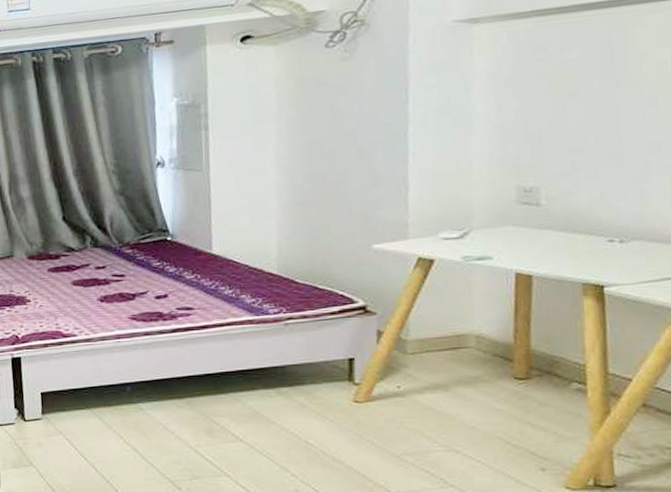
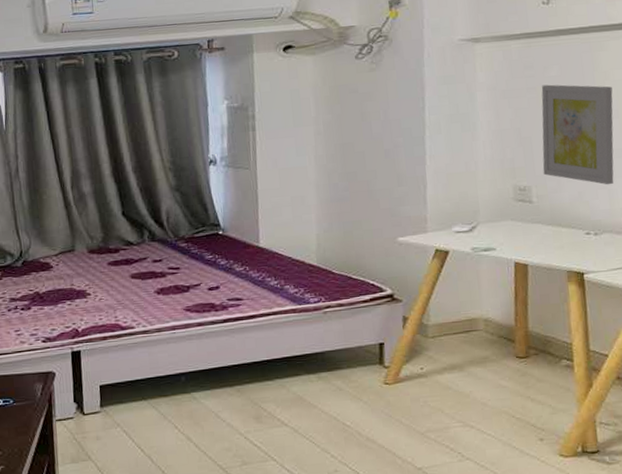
wall art: none [555,68,651,185] -> present [541,84,614,185]

